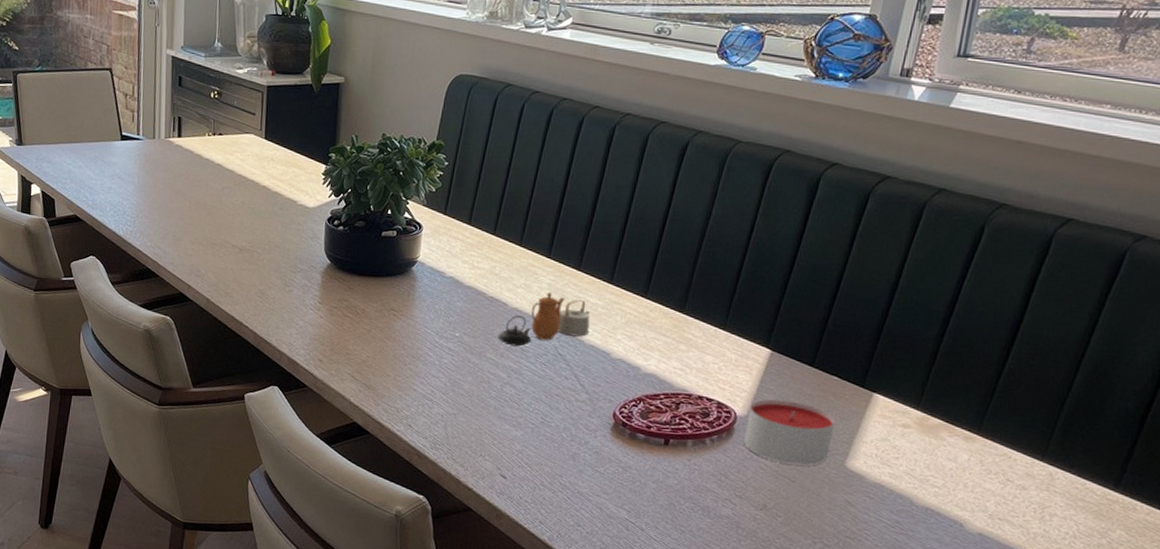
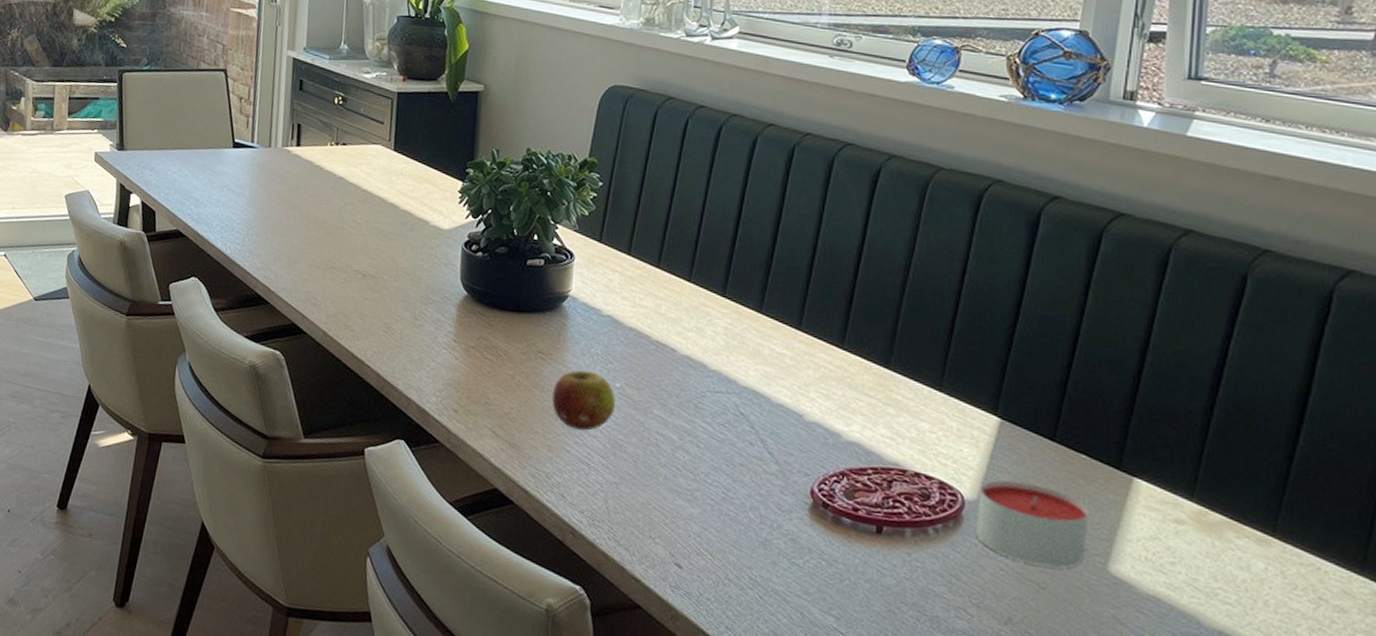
fruit: none [402,323,456,373] -> present [551,370,616,431]
teapot: present [497,292,590,347] -> none [666,338,777,403]

